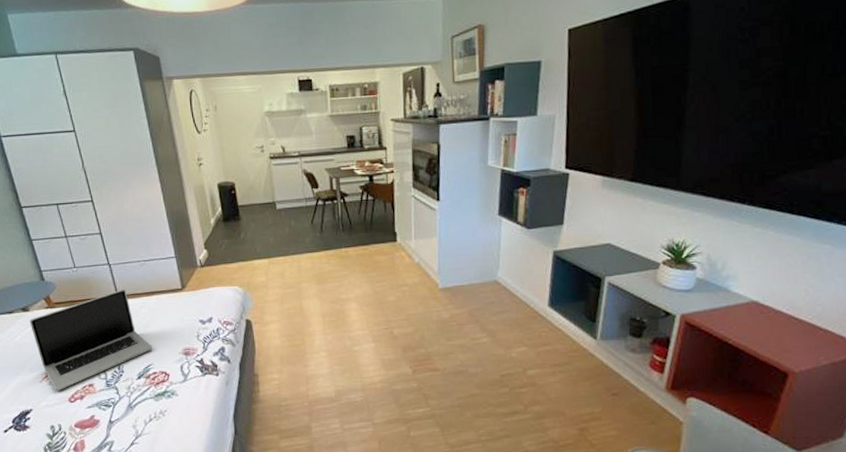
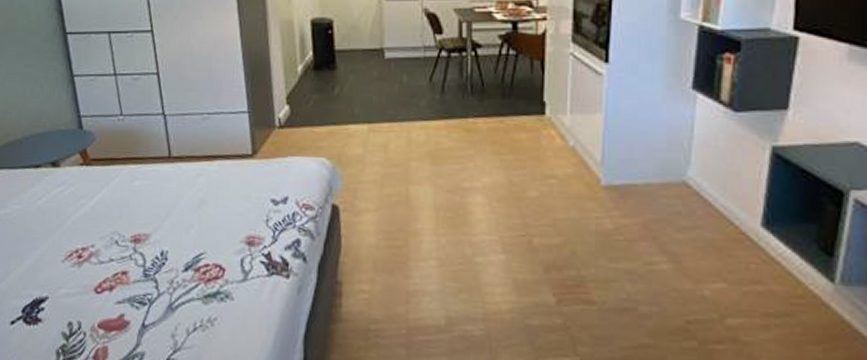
laptop: present [29,289,153,392] -> none [58,148,208,277]

